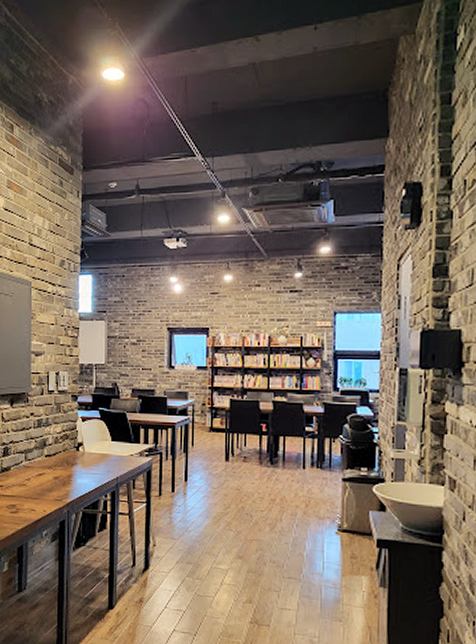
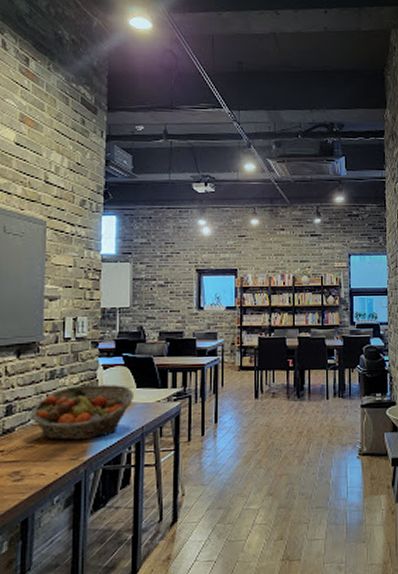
fruit basket: none [22,434,110,484] -> present [30,384,135,440]

